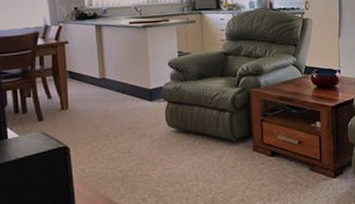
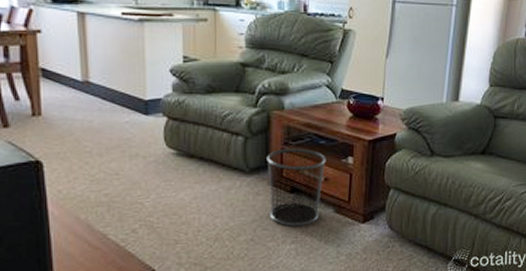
waste bin: none [249,117,298,186] -> present [266,148,326,227]

